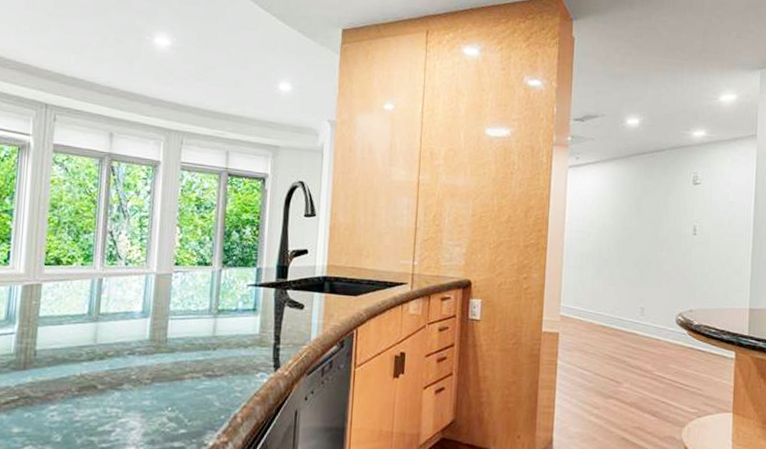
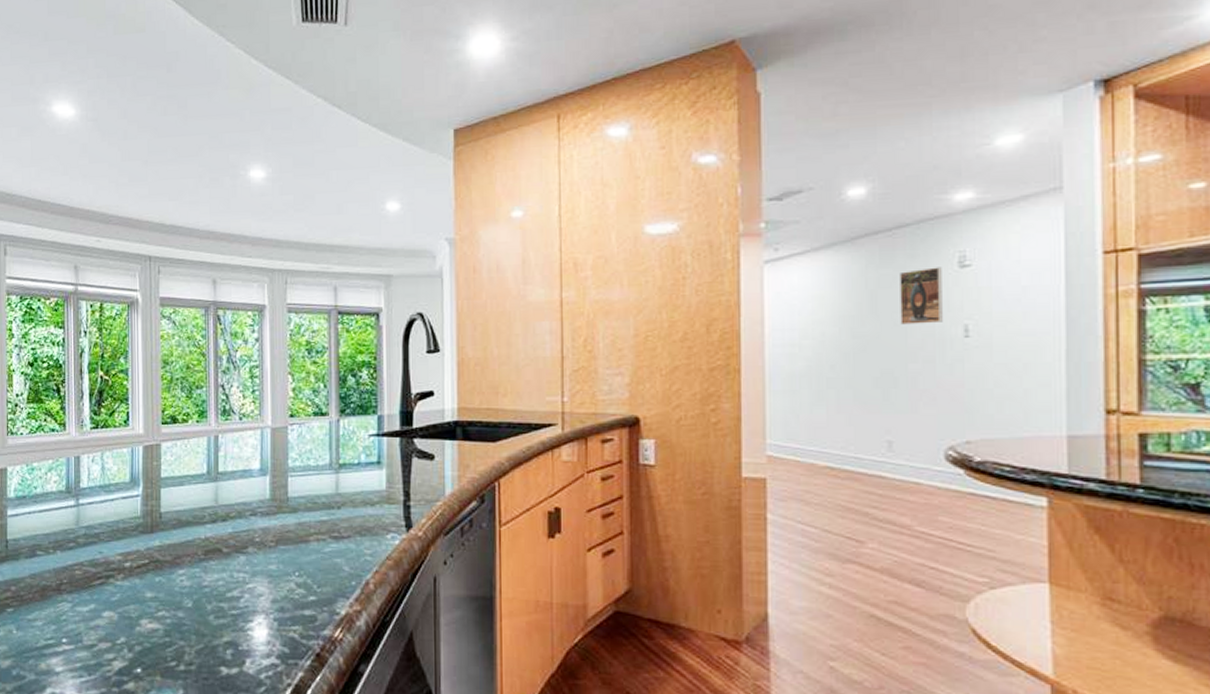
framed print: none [654,182,683,223] -> present [900,267,943,325]

